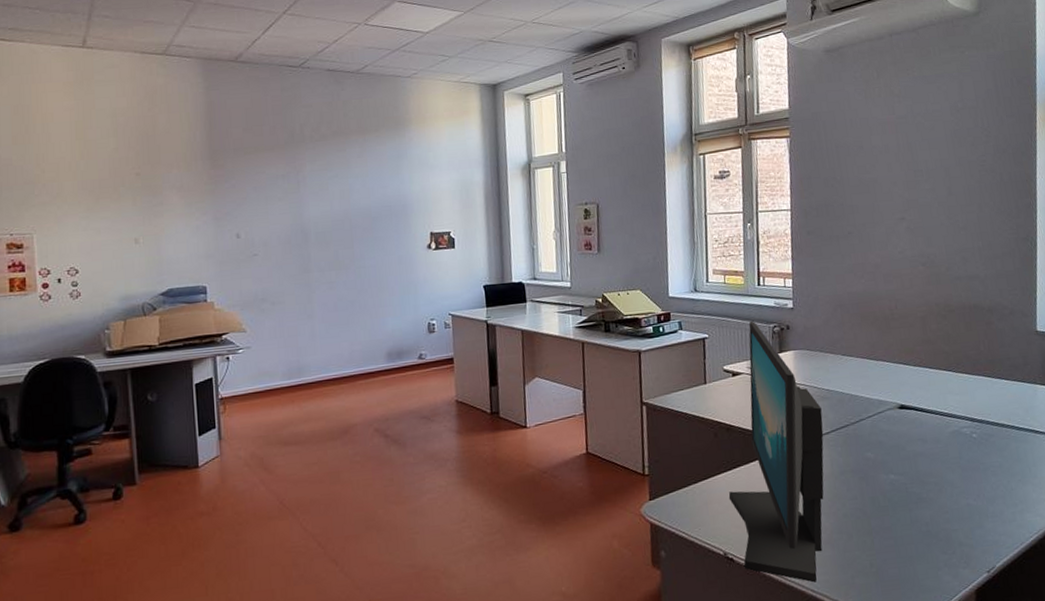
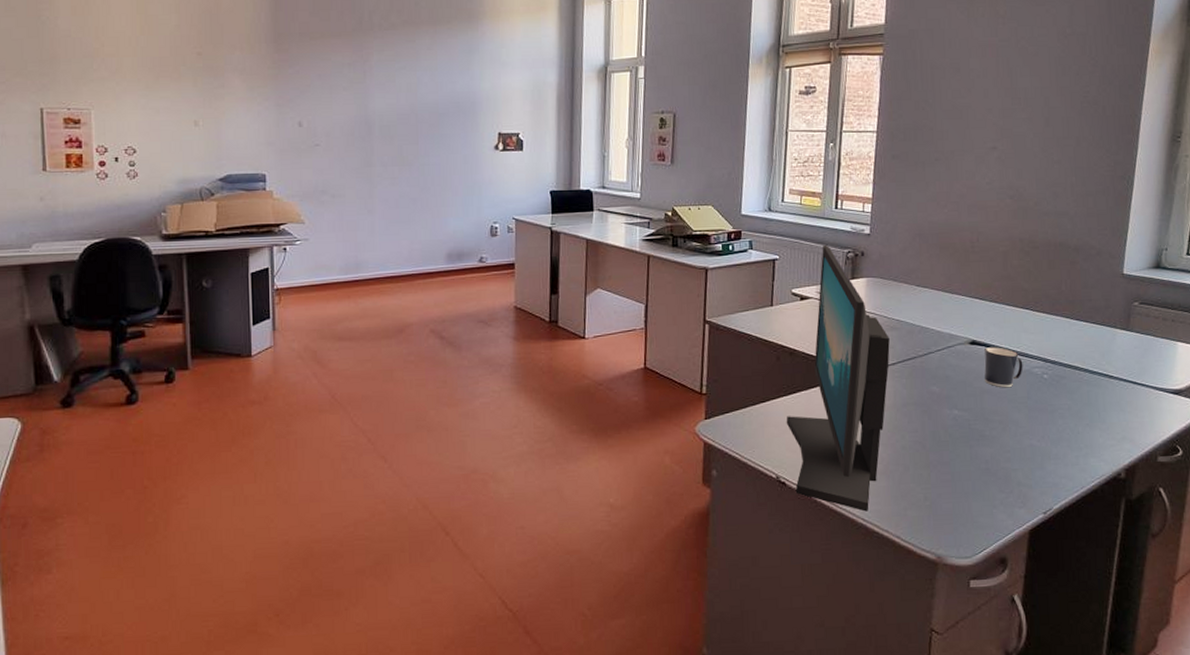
mug: none [912,410,952,450] -> present [983,347,1023,388]

